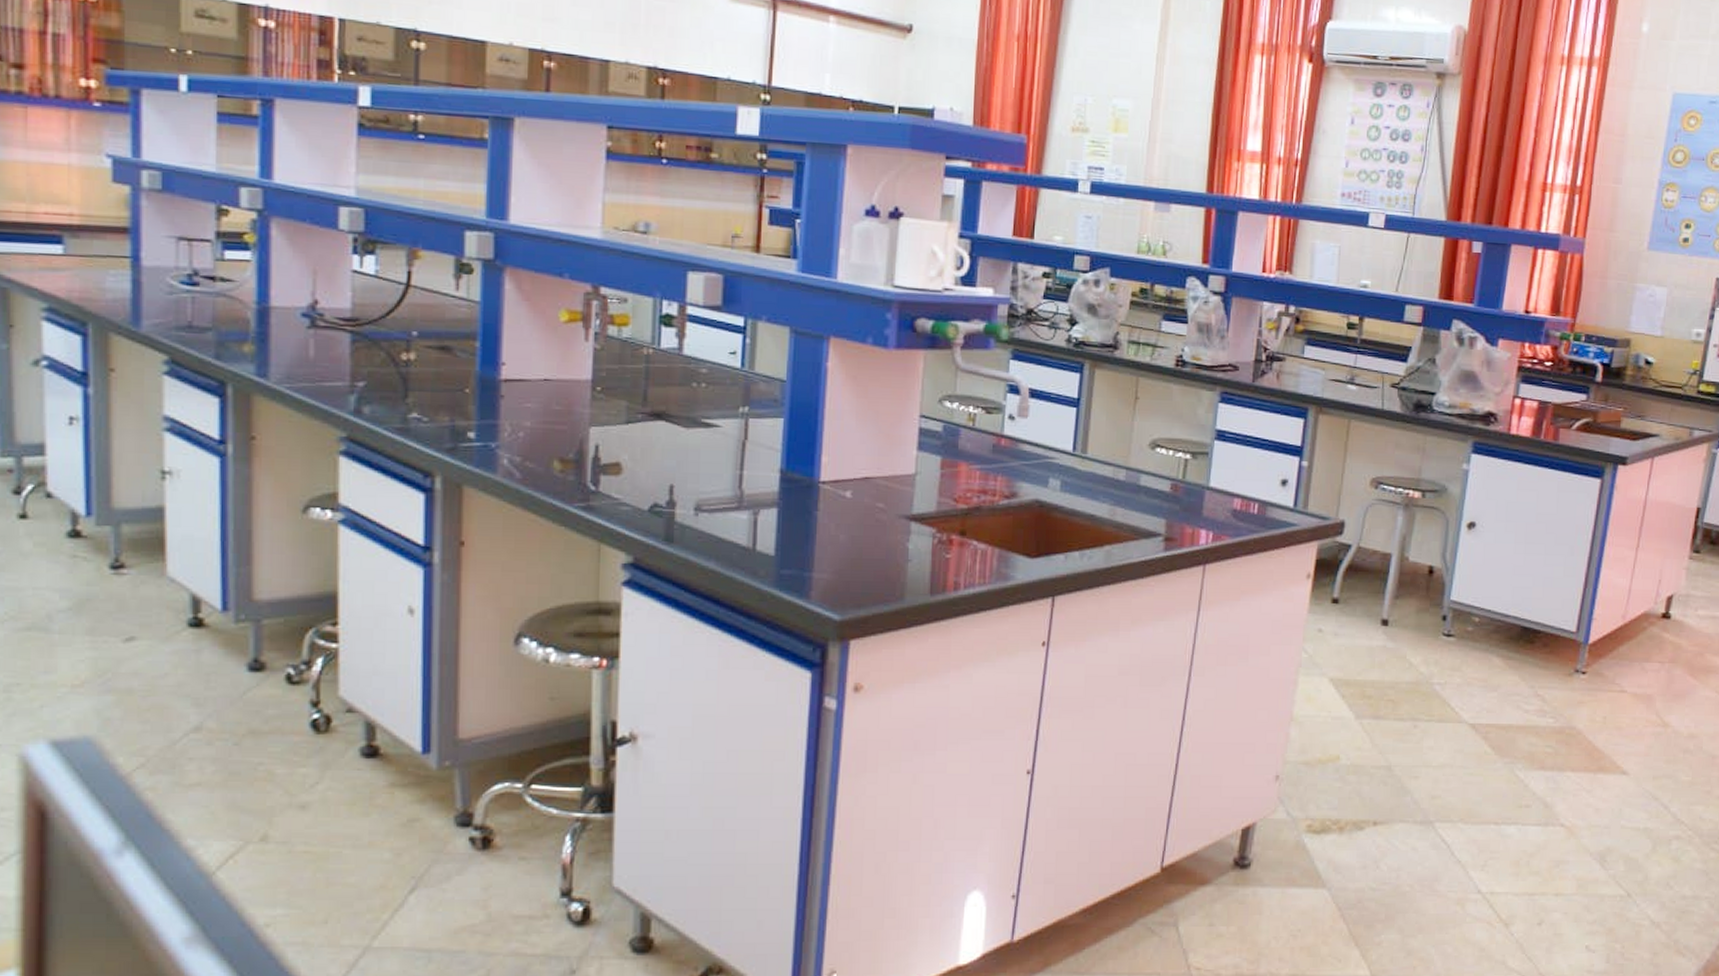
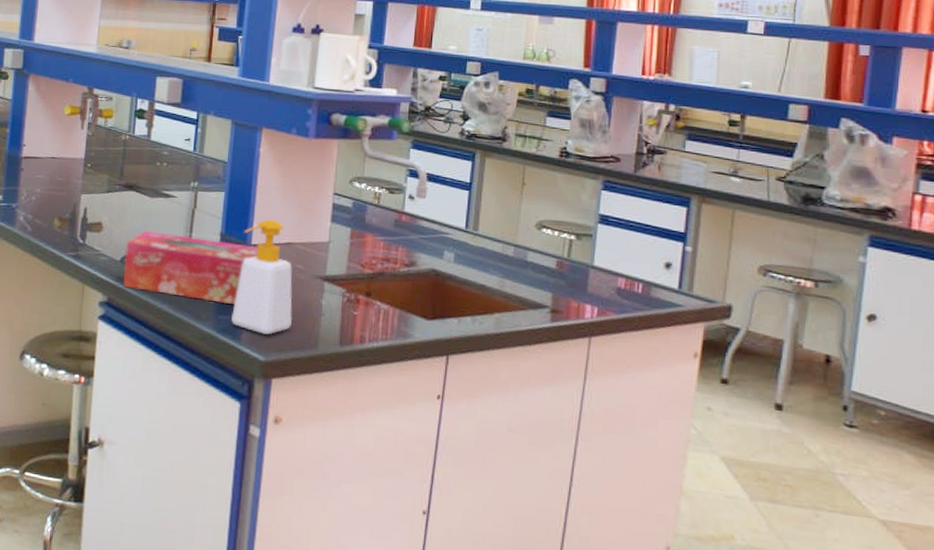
tissue box: none [653,470,828,555] -> present [123,230,258,304]
soap bottle: none [797,449,873,589] -> present [231,219,292,335]

